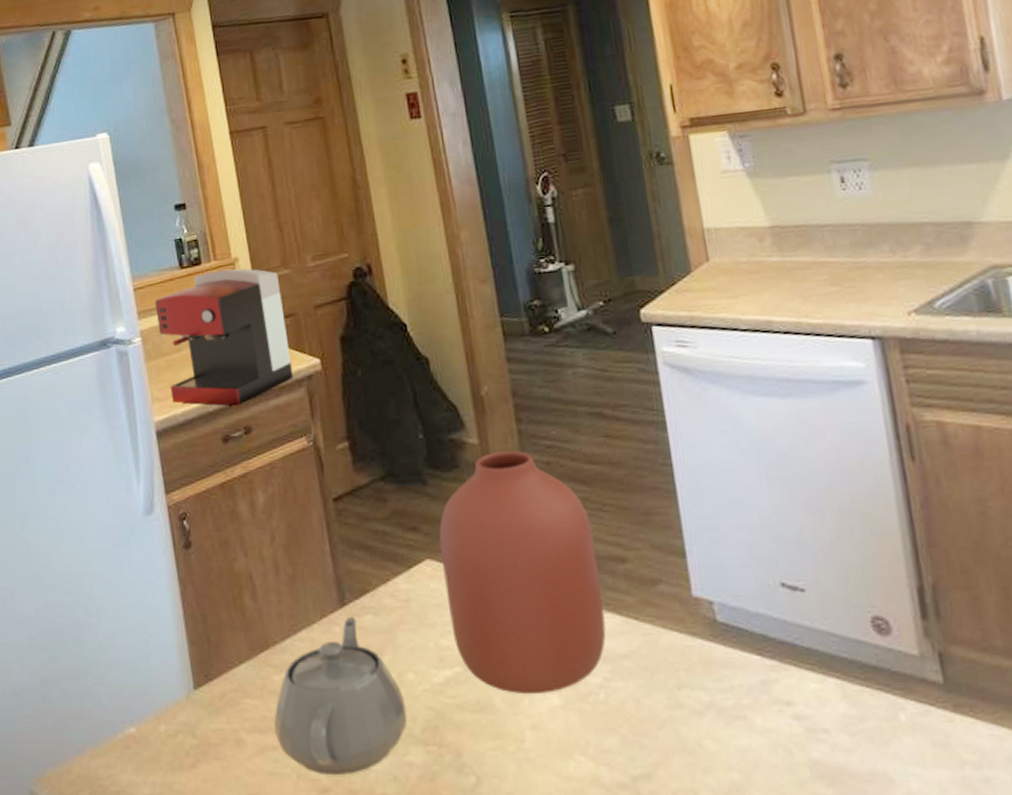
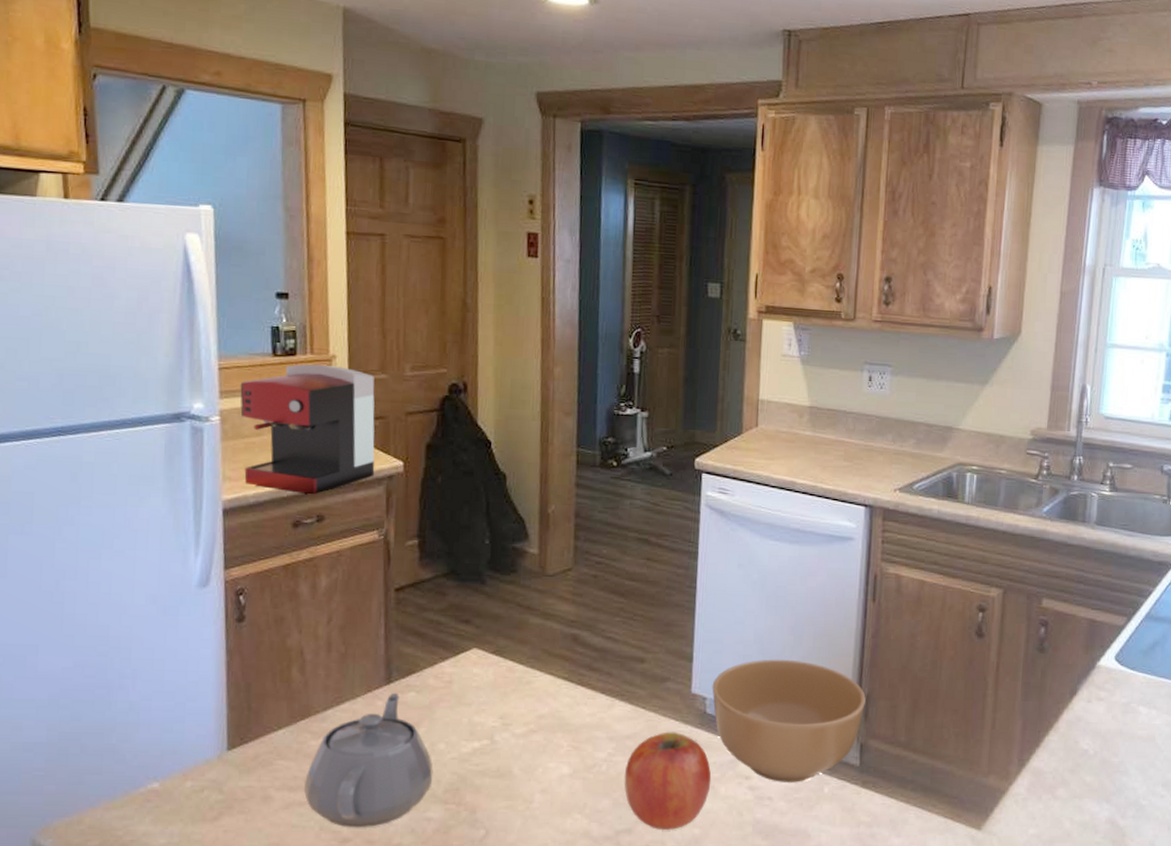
vase: present [439,451,606,694] -> none [486,563,622,764]
fruit: none [627,647,742,776] -> present [624,732,712,831]
bowl: none [717,545,933,709] -> present [712,659,866,783]

